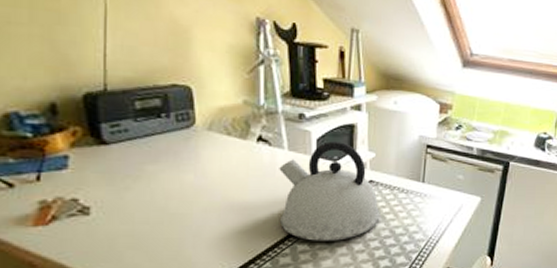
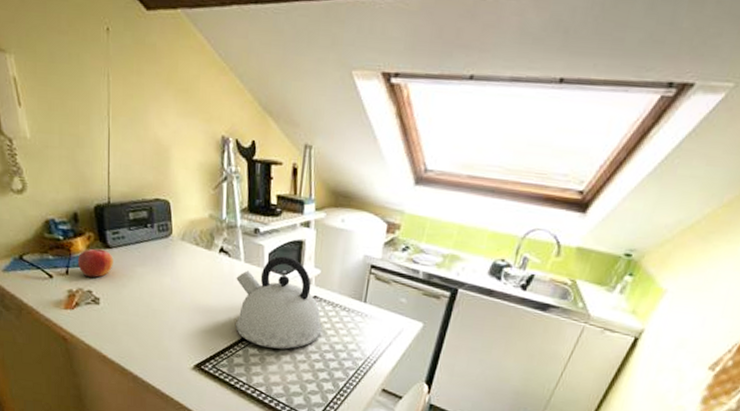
apple: none [55,146,112,183] -> present [77,248,113,279]

